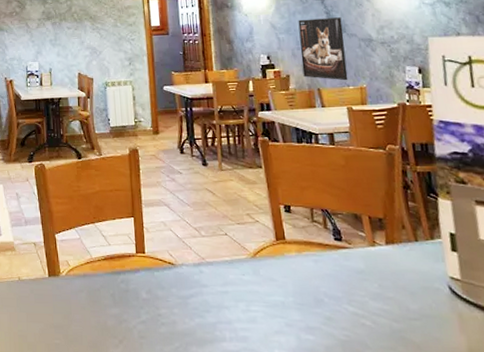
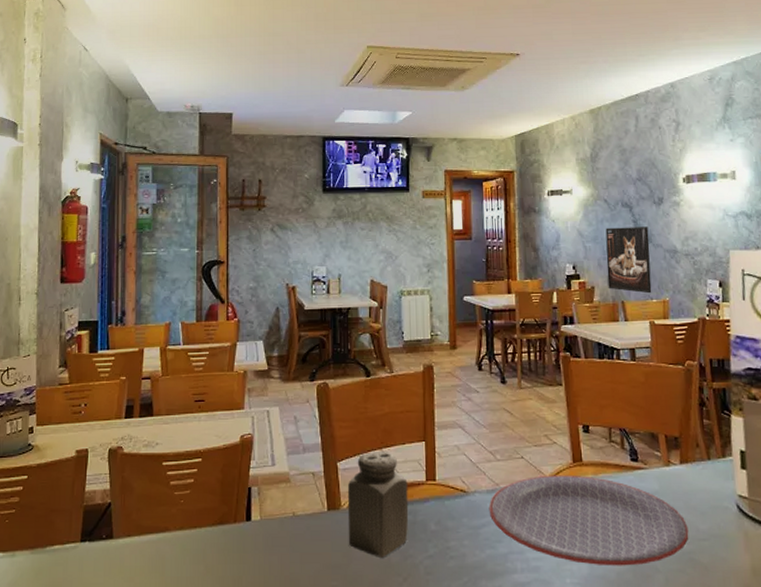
salt shaker: none [65,226,122,321] -> present [347,452,409,557]
plate: none [196,251,399,341] -> present [488,475,689,566]

